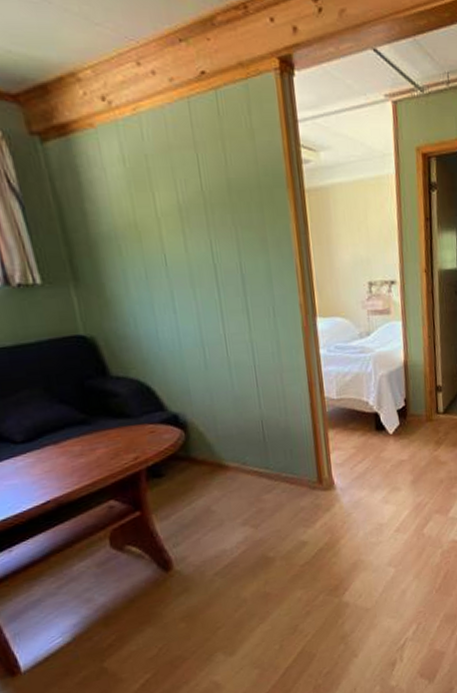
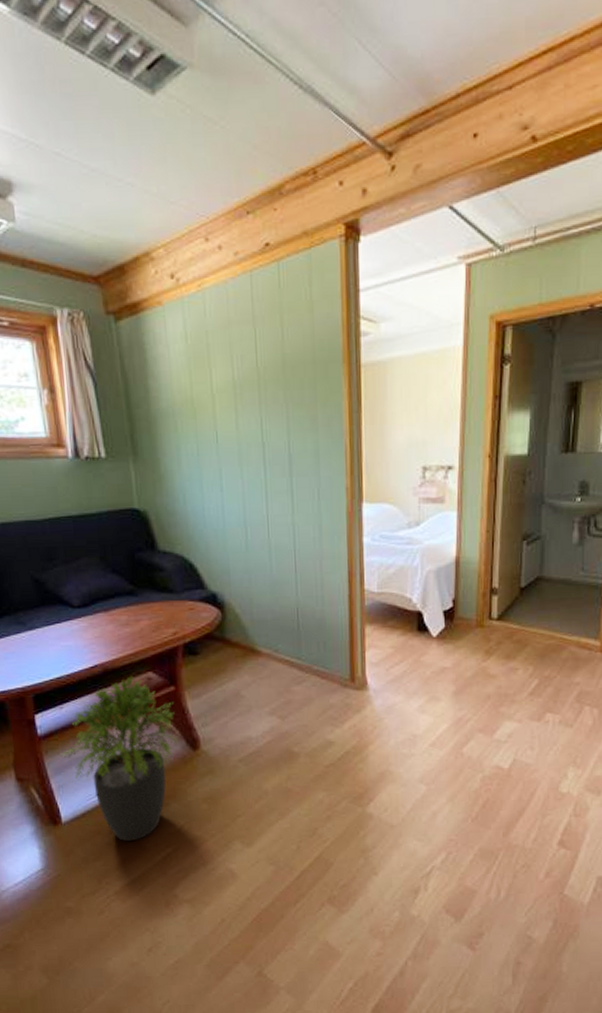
potted plant: none [13,506,149,678] -> present [60,675,178,841]

